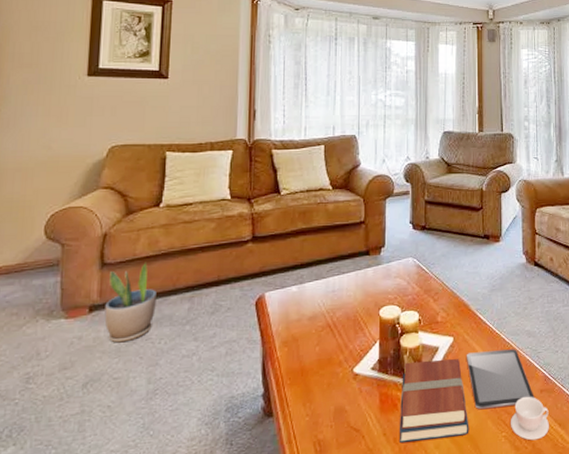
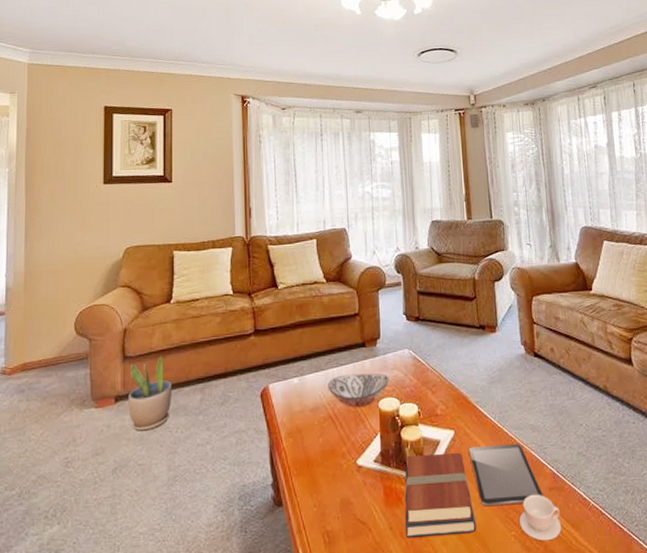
decorative bowl: none [328,281,391,316] -> present [327,373,389,408]

